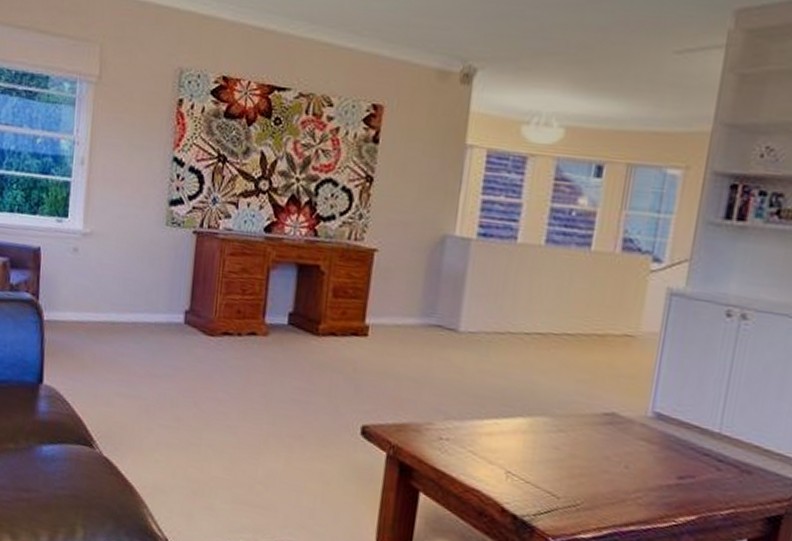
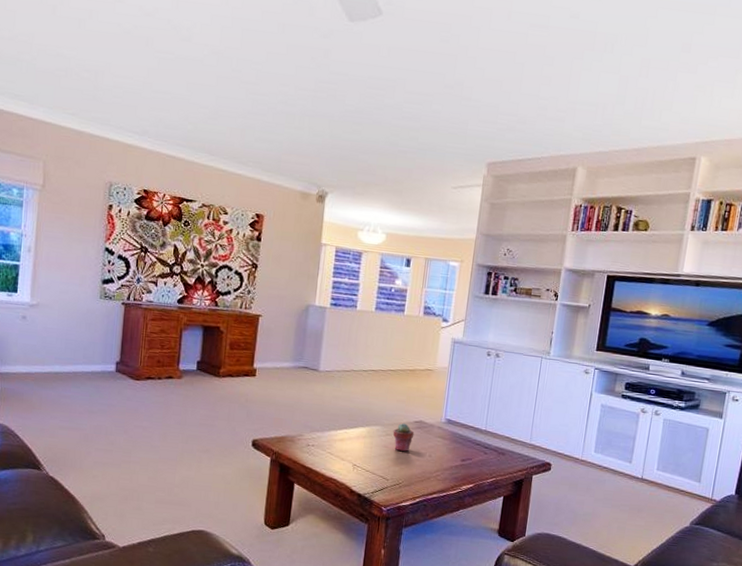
potted succulent: none [568,415,603,458] -> present [393,423,415,452]

